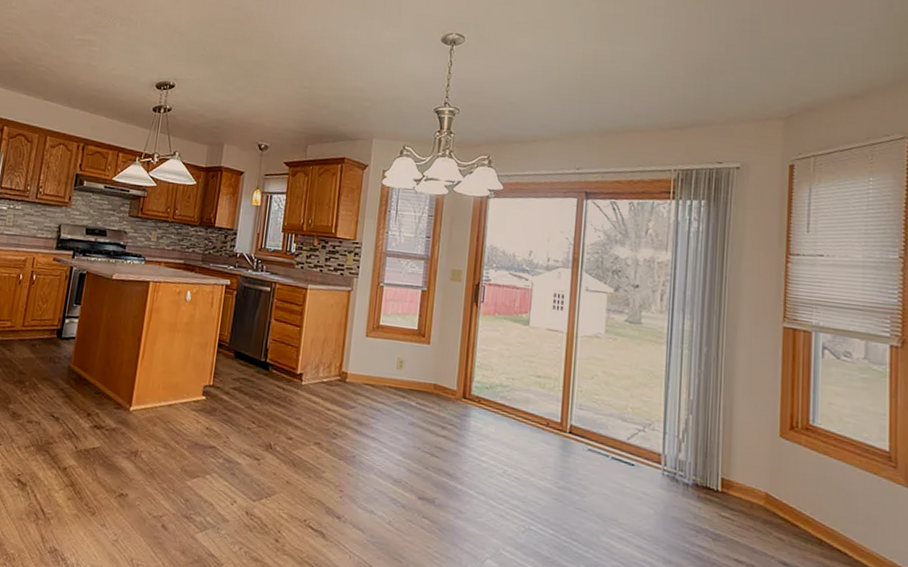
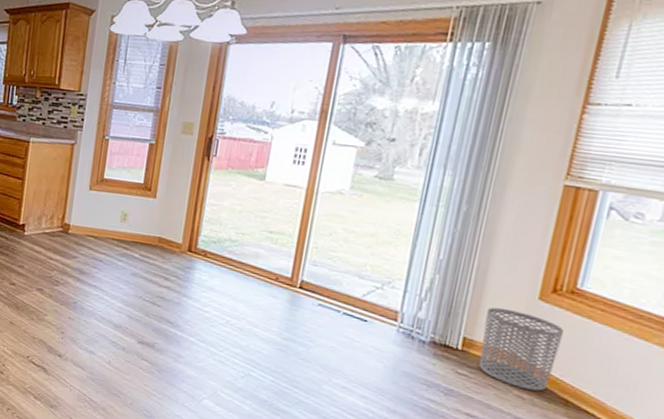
waste bin: none [737,446,807,531] -> present [478,307,565,391]

